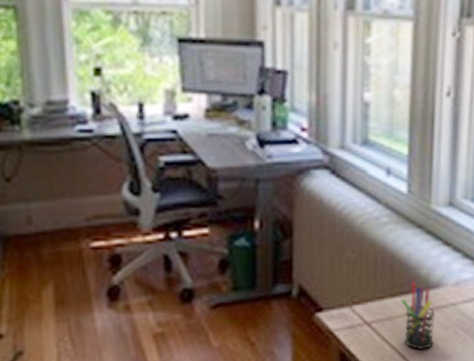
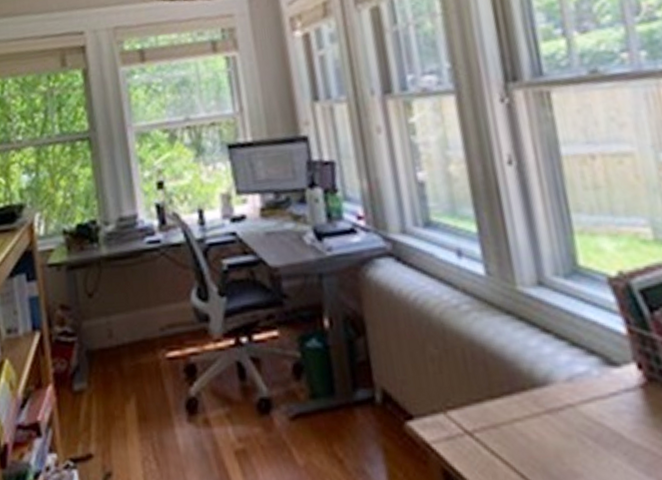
pen holder: present [401,282,435,351] -> none [504,379,557,467]

